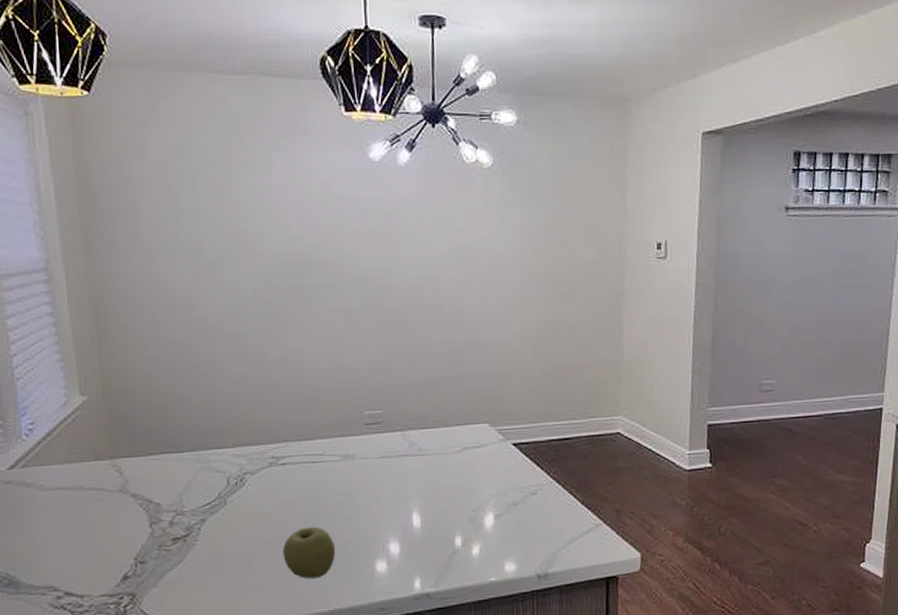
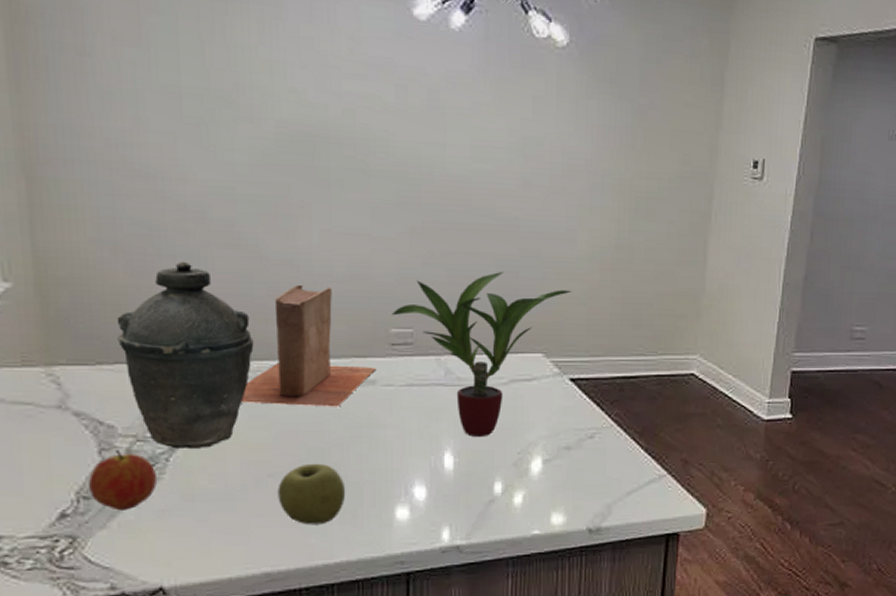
fruit: none [143,522,192,572] -> present [89,450,157,511]
kettle: none [160,369,261,520] -> present [116,261,254,449]
book: none [252,380,355,480] -> present [241,284,376,407]
potted plant: none [364,356,510,499] -> present [391,271,572,438]

